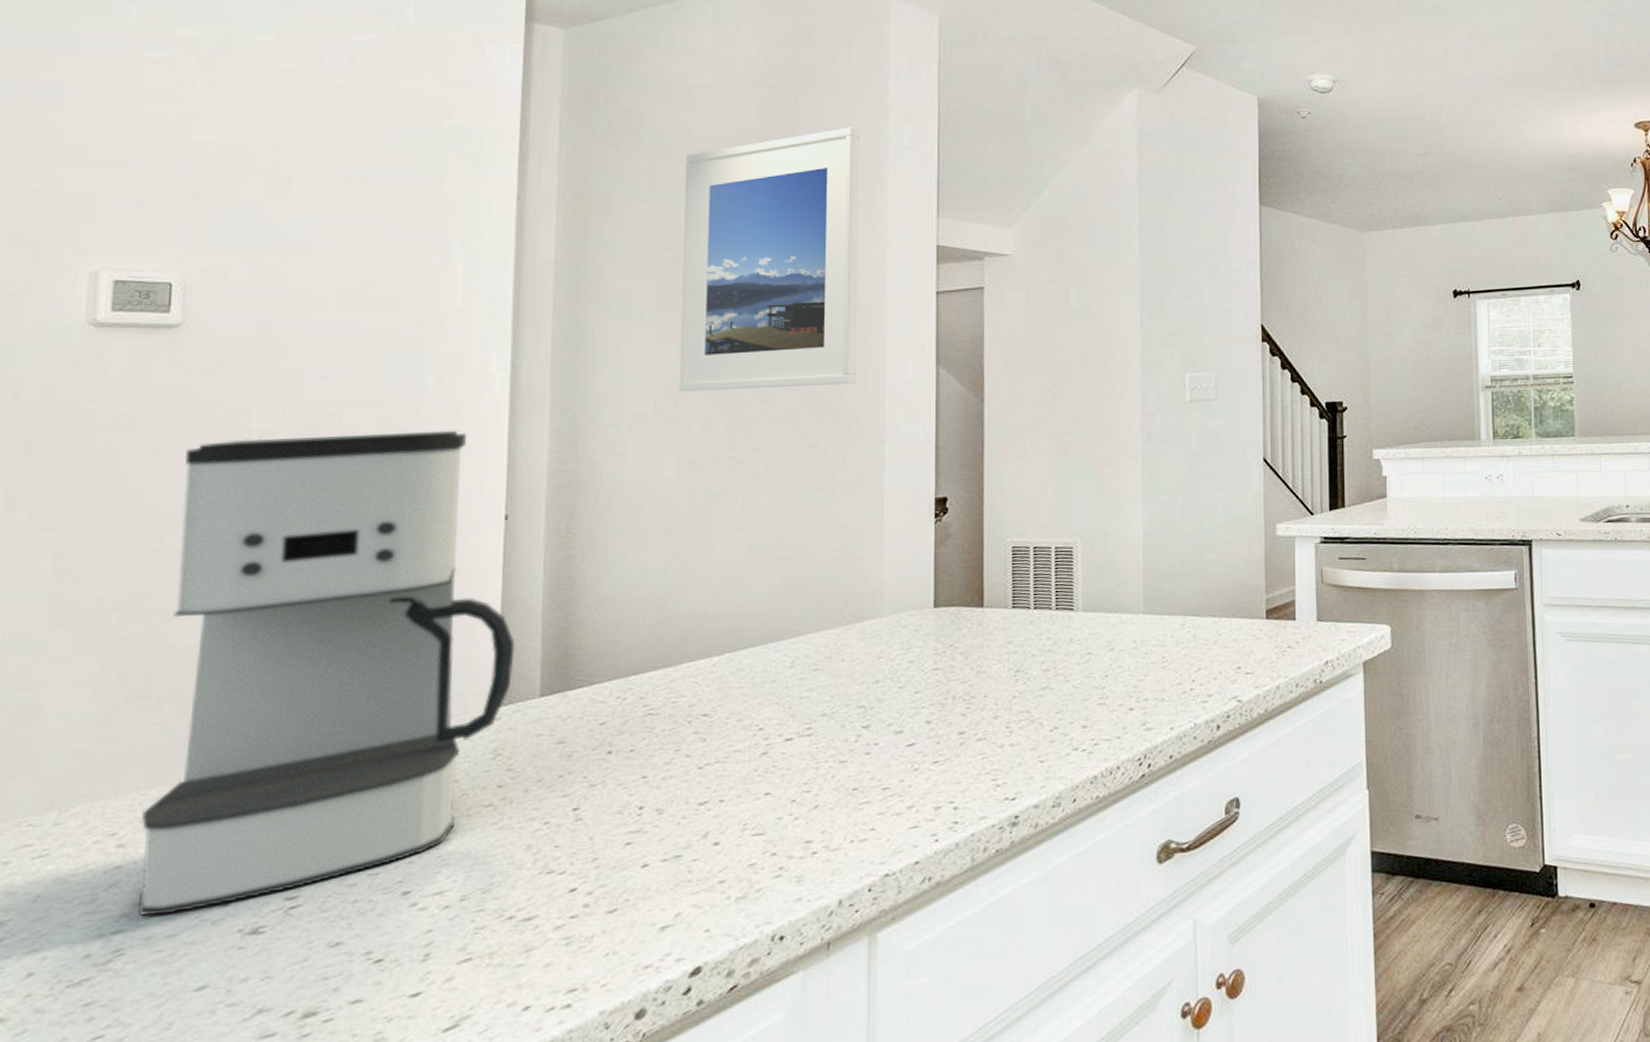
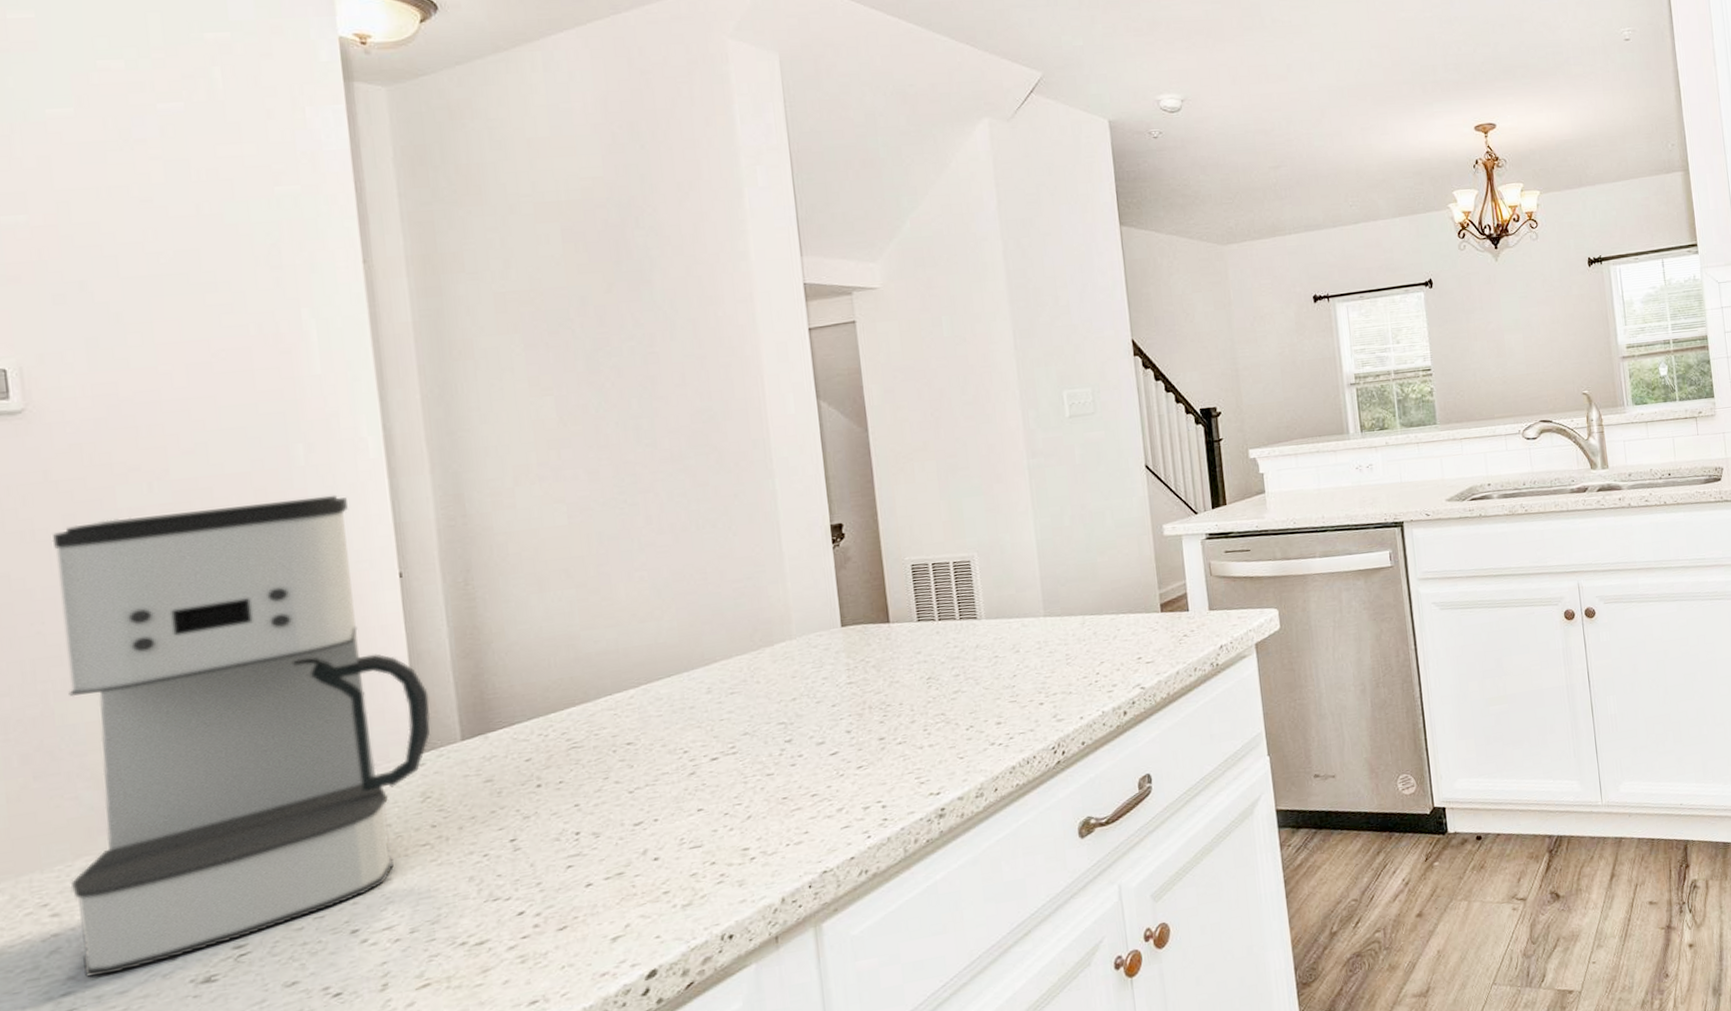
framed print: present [680,127,859,392] -> none [535,171,738,442]

